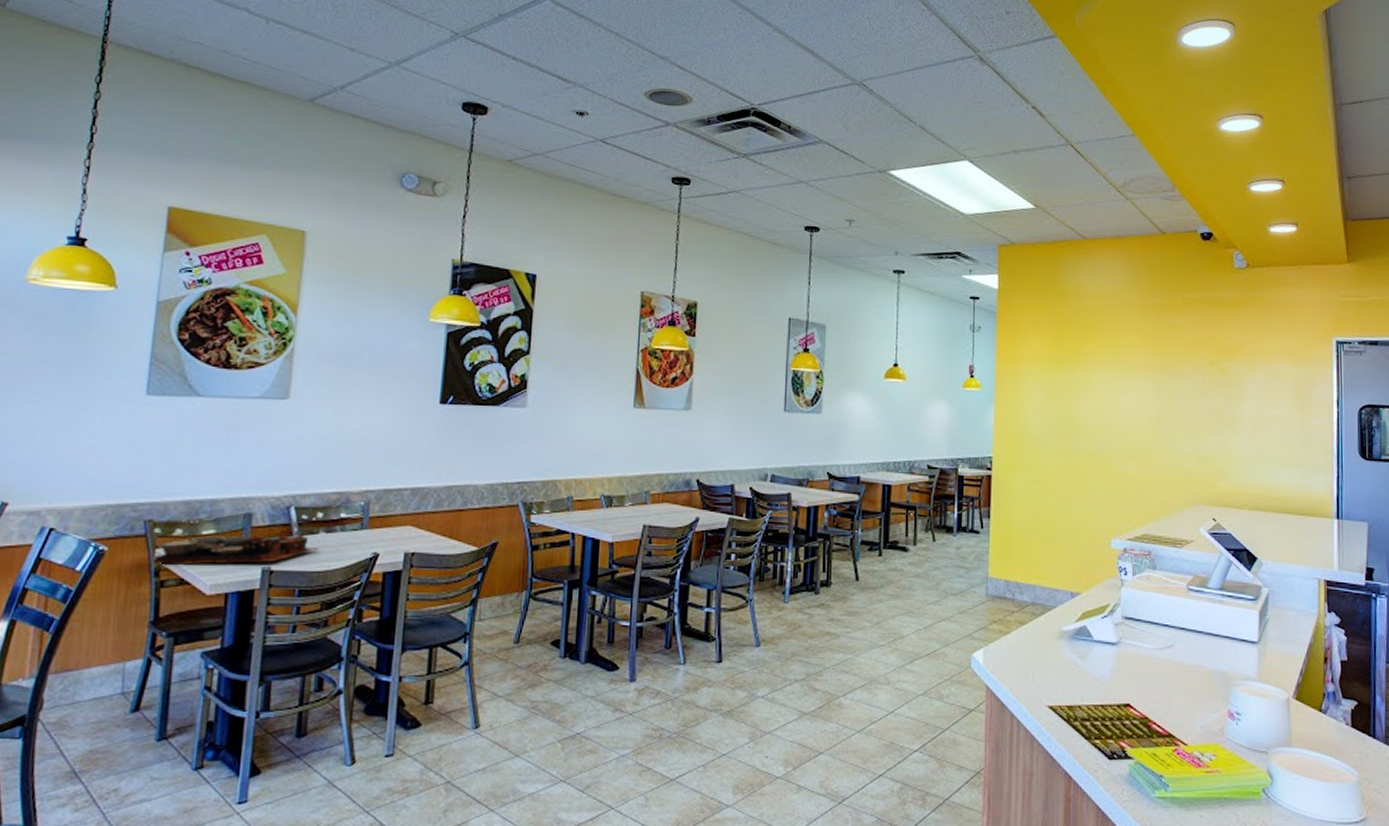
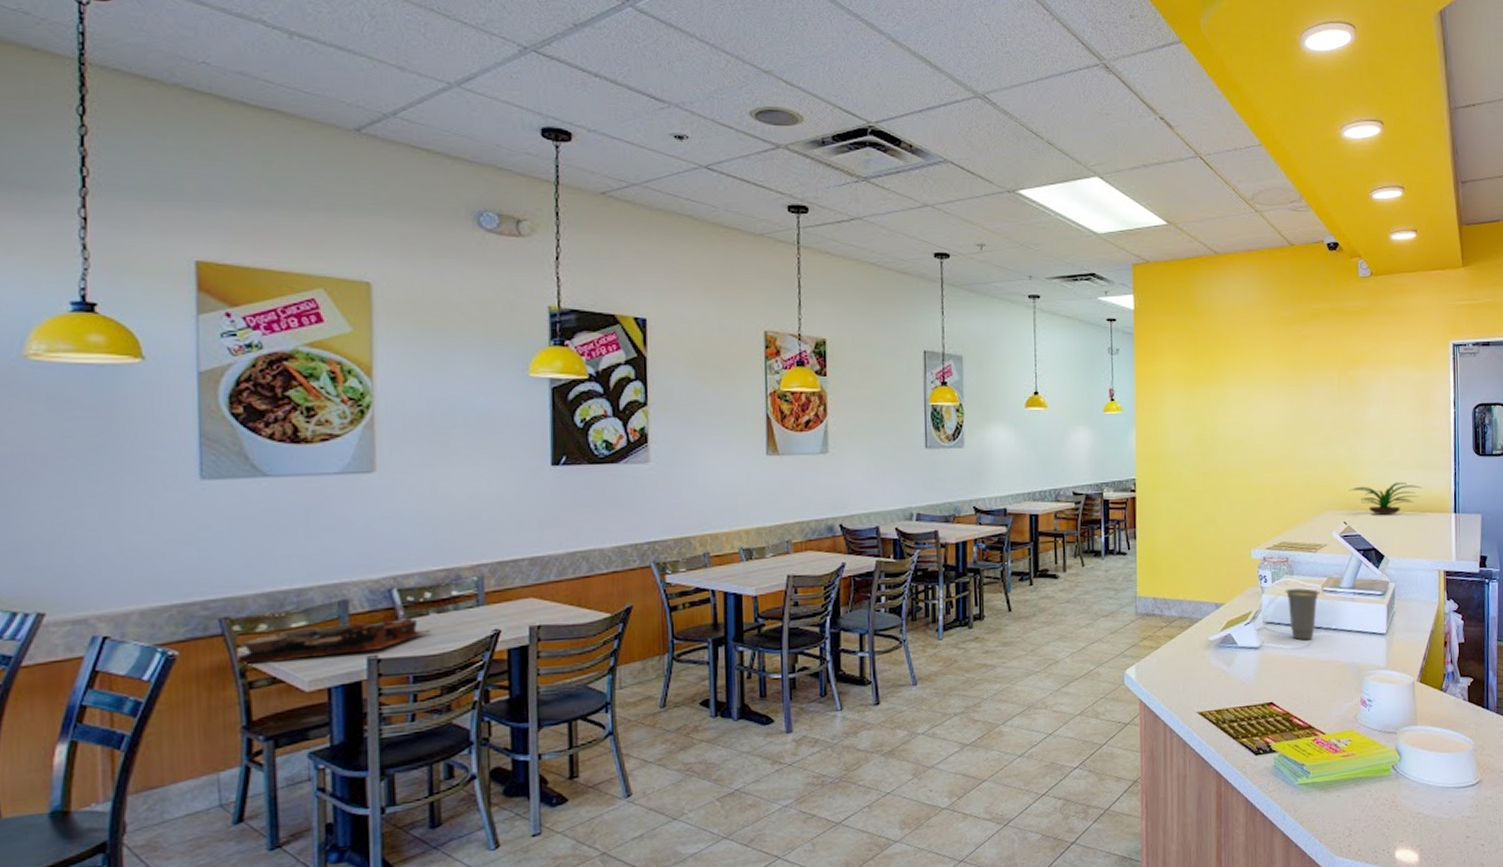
cup: none [1146,584,1185,641] -> present [1285,588,1320,641]
plant: none [1218,481,1301,515] -> present [1348,481,1422,515]

